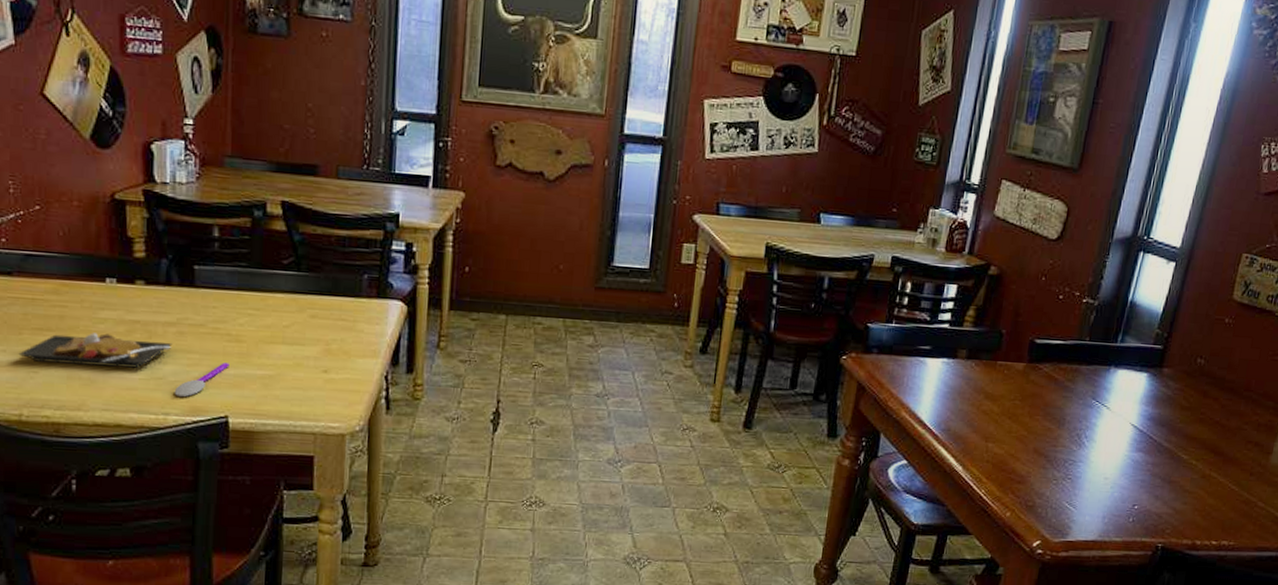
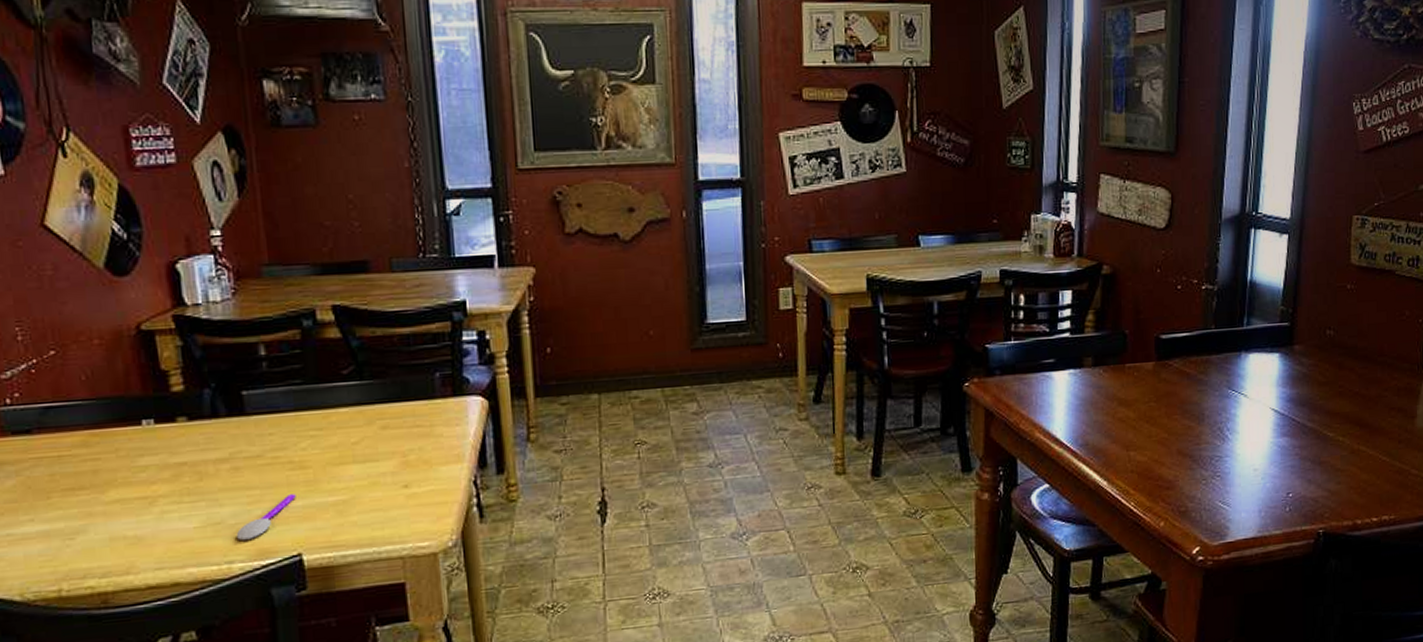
plate: present [18,332,173,368] -> none [49,481,228,527]

